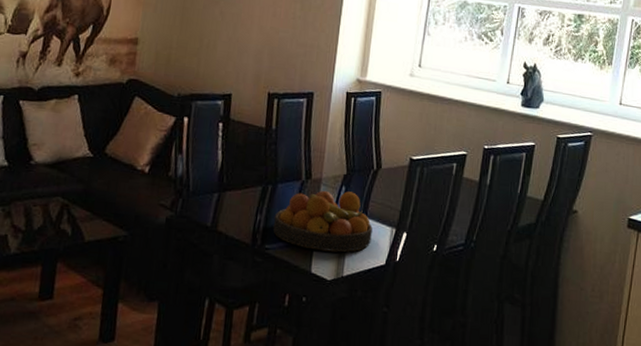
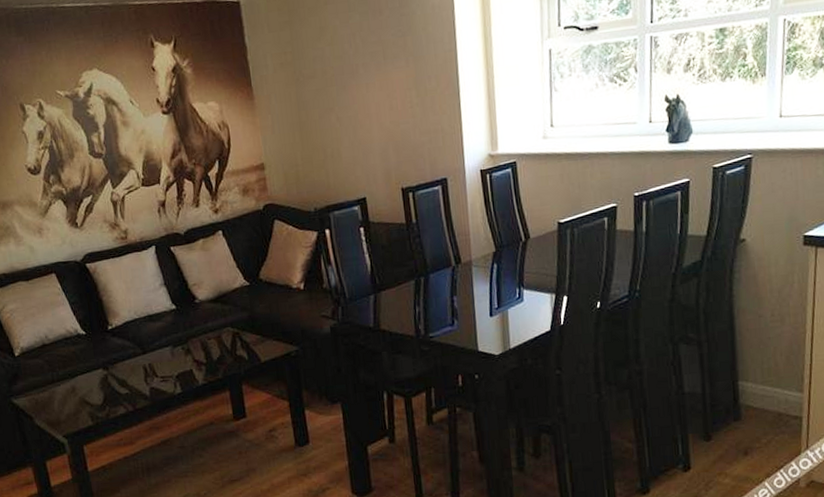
fruit bowl: present [273,190,373,252] -> none [432,267,533,330]

